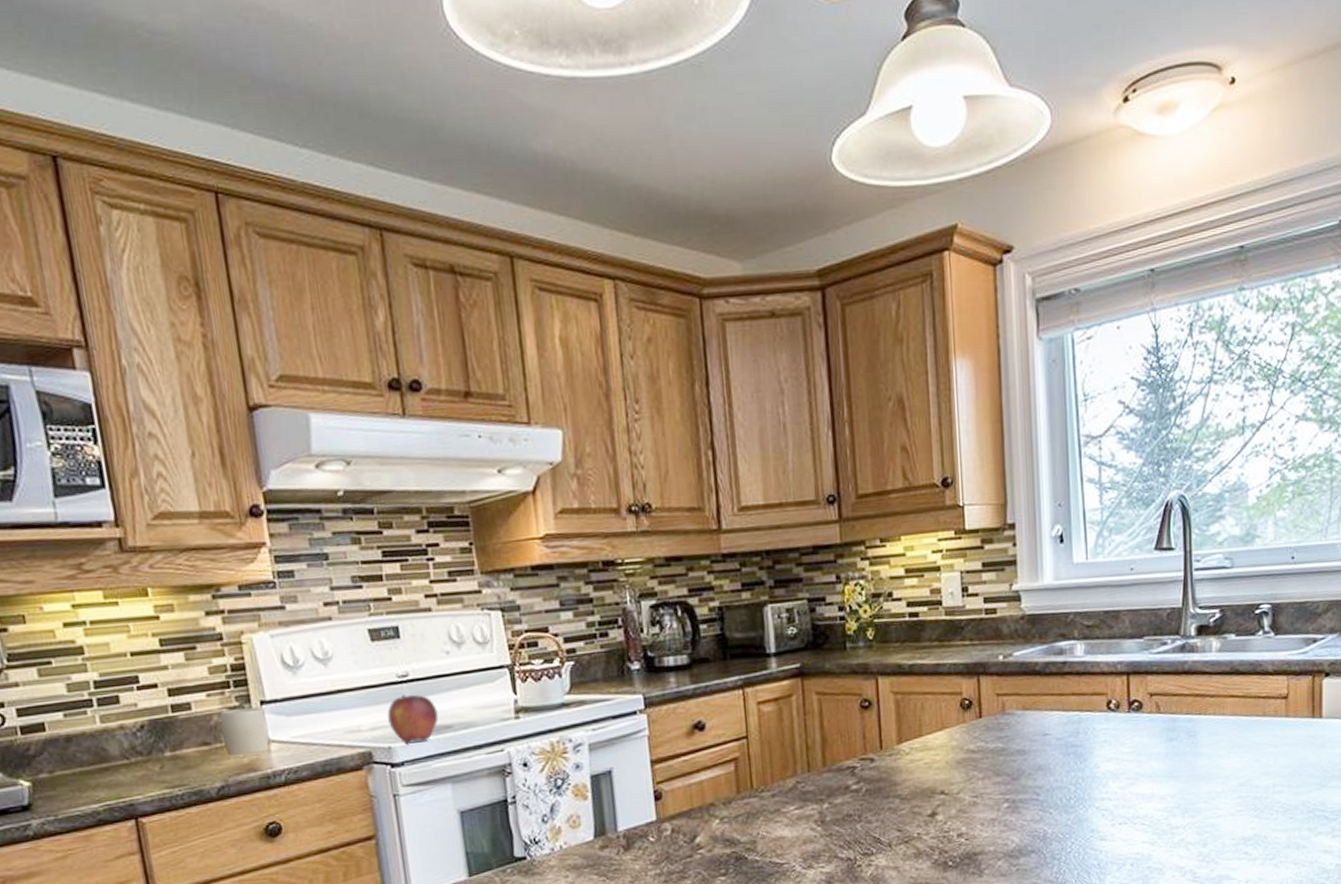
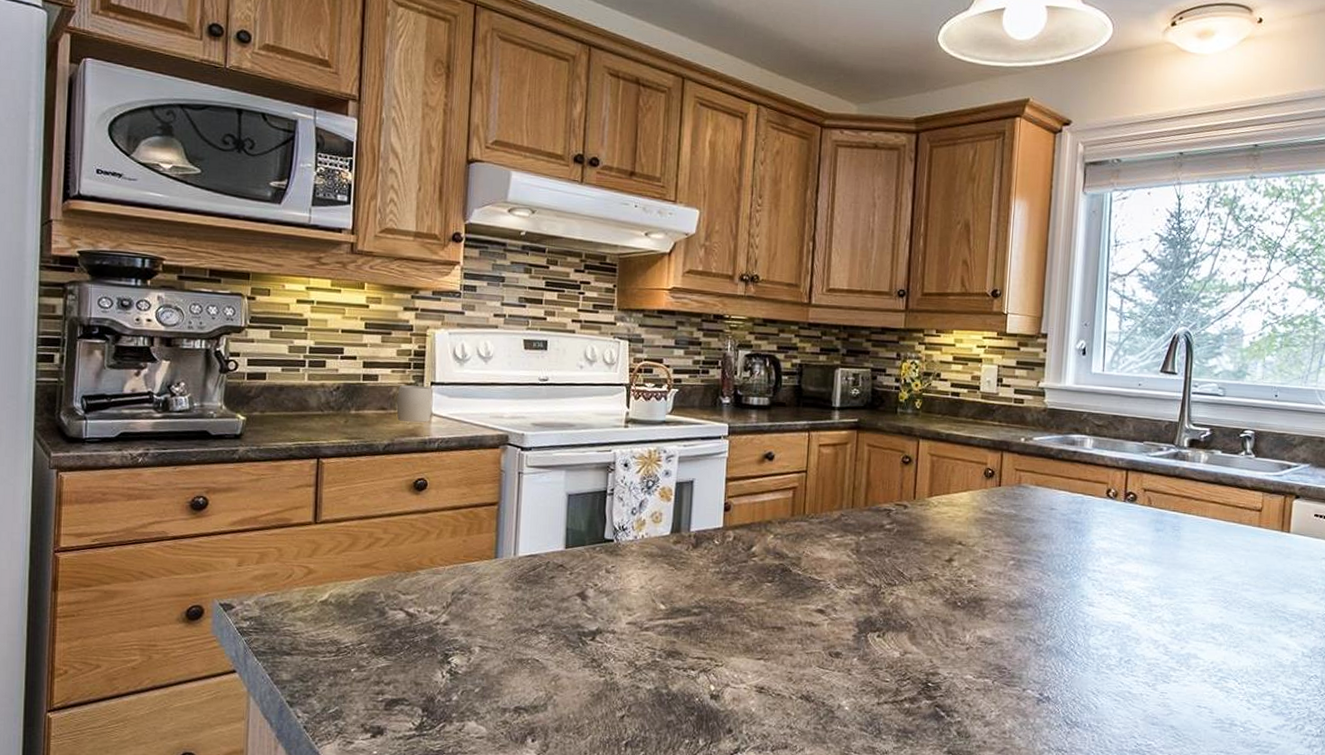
fruit: present [387,693,439,743] -> none [526,394,565,433]

